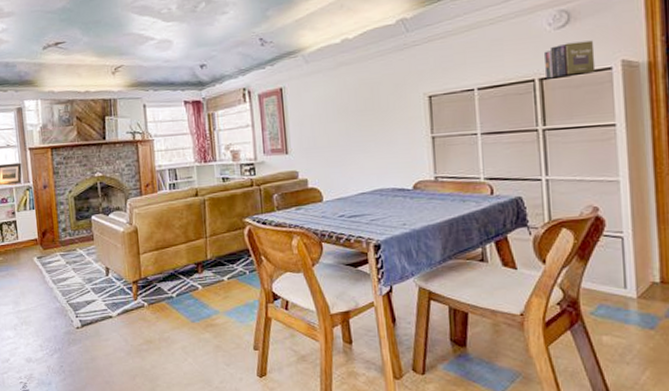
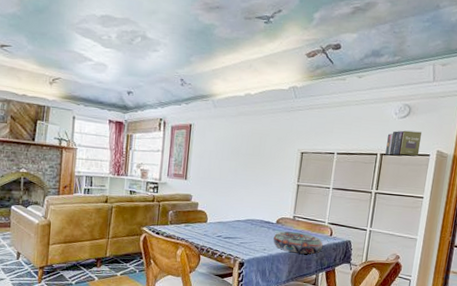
decorative bowl: none [413,196,484,224] -> present [273,231,323,255]

